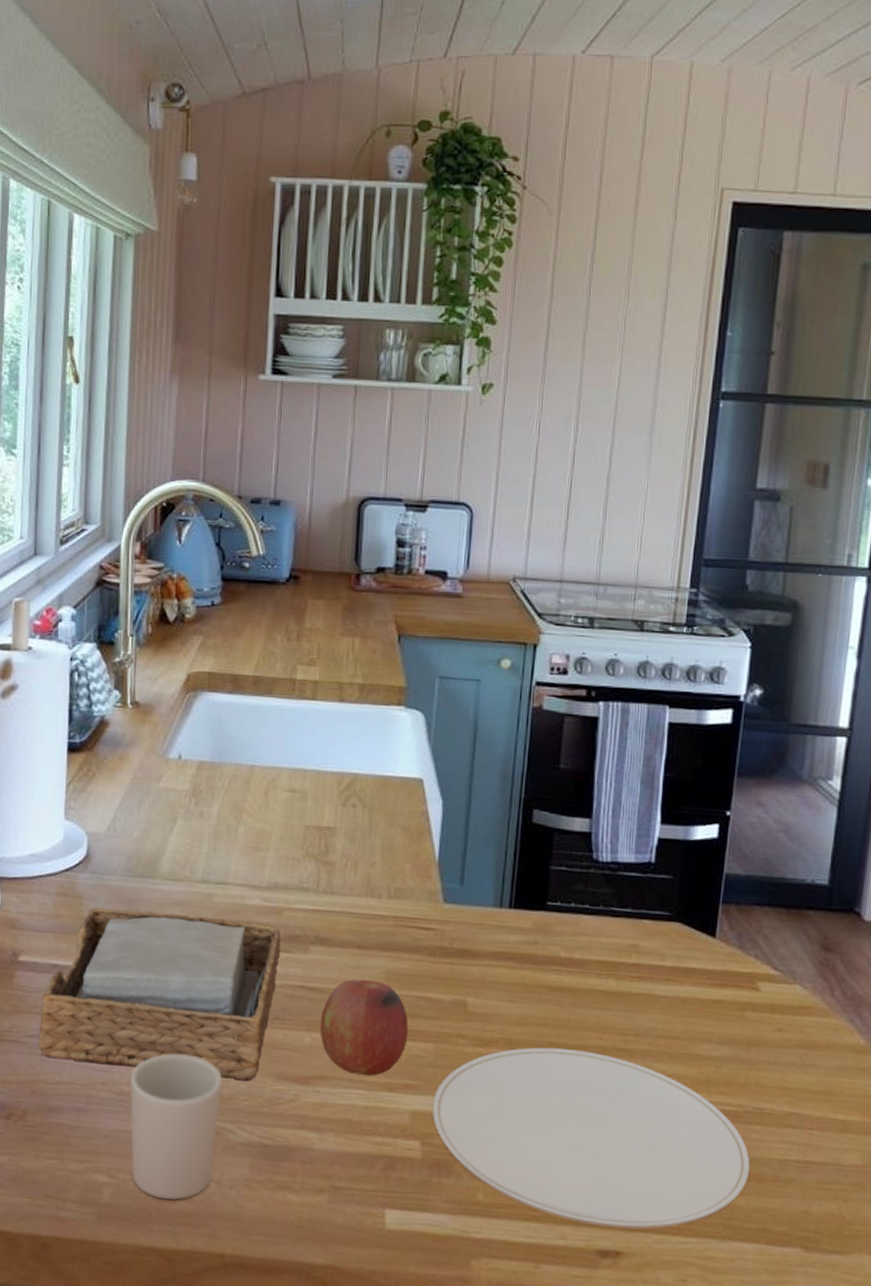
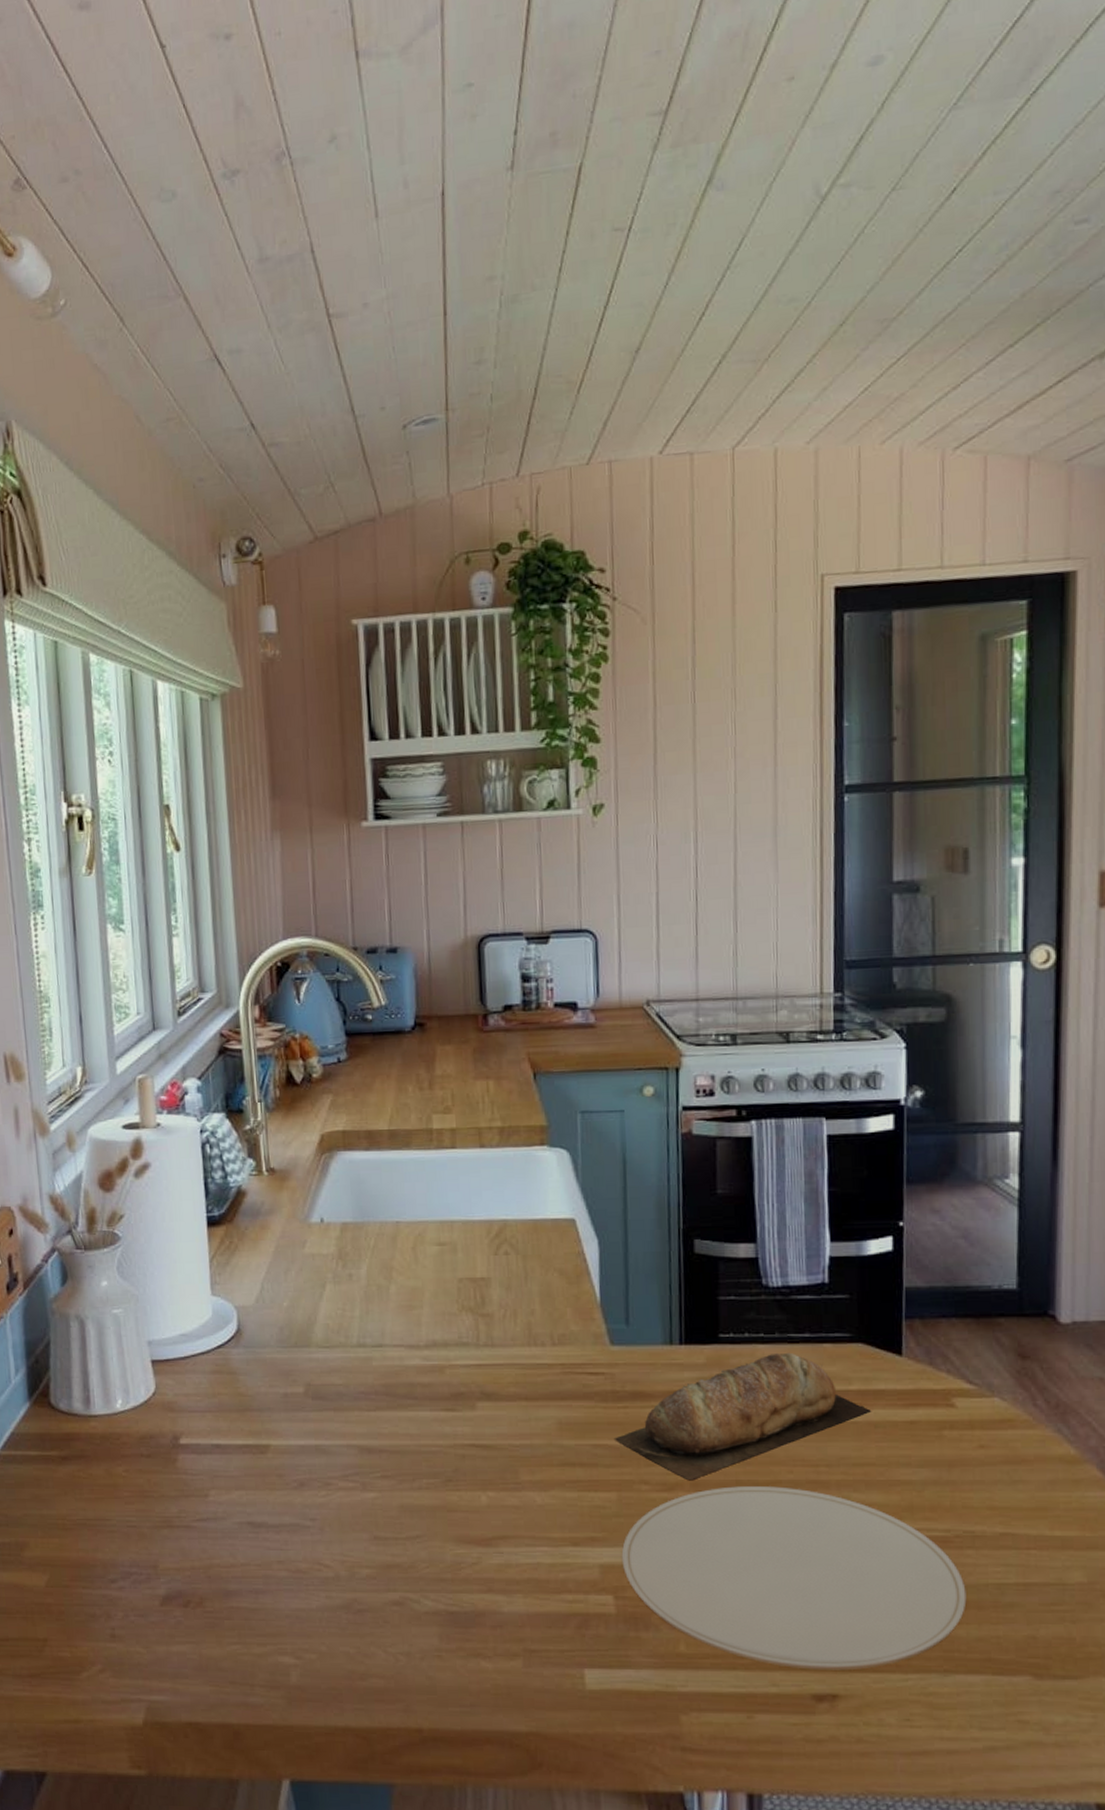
napkin holder: present [38,908,281,1081] -> none [207,1382,447,1548]
mug: present [130,1054,222,1200] -> none [306,1526,402,1677]
fruit: present [320,979,409,1076] -> none [495,1432,588,1532]
bread loaf: none [437,925,681,1039] -> present [613,1352,871,1481]

